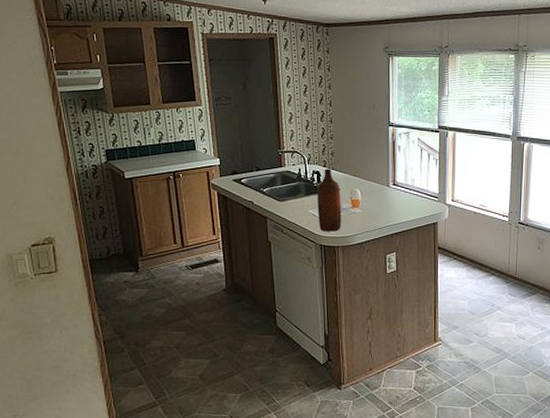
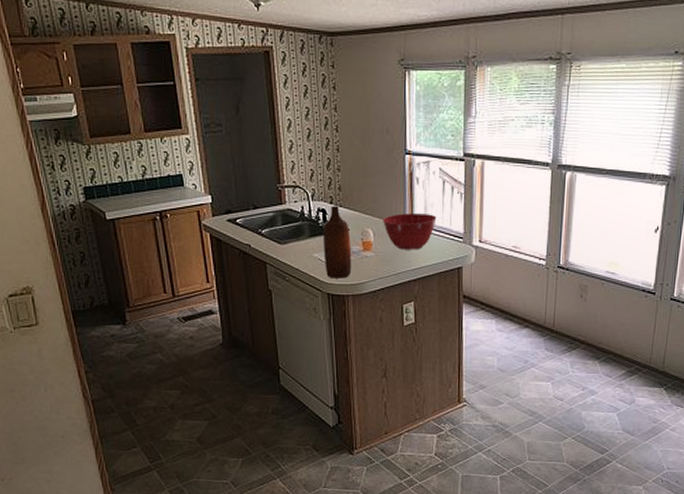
mixing bowl: none [368,176,415,208] -> present [382,213,437,250]

